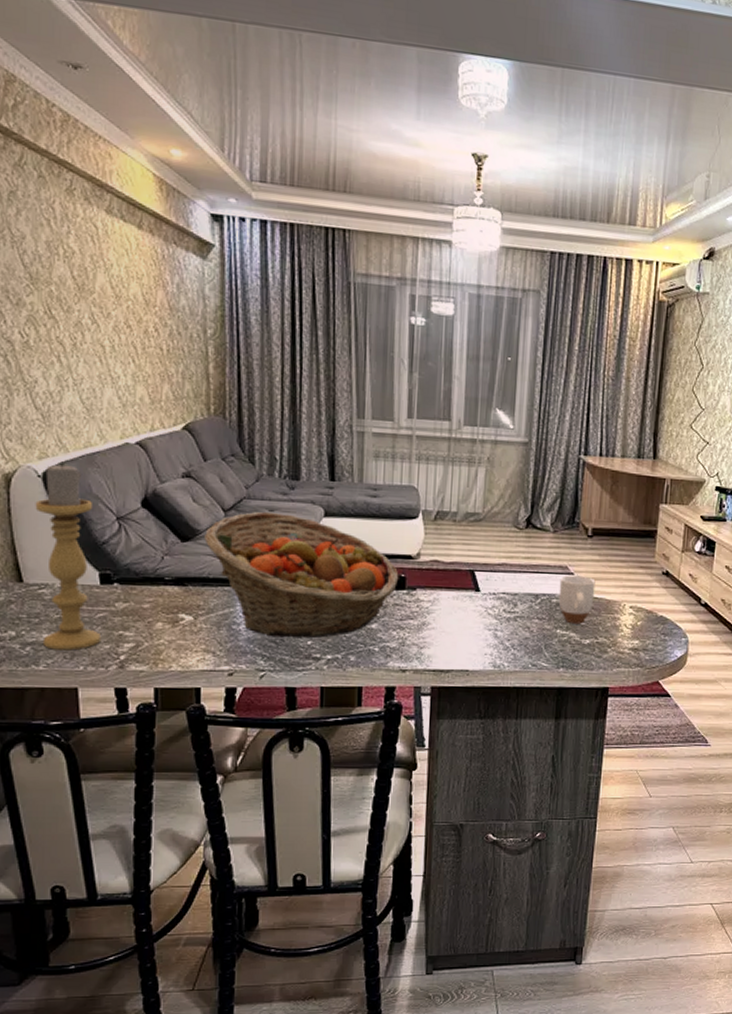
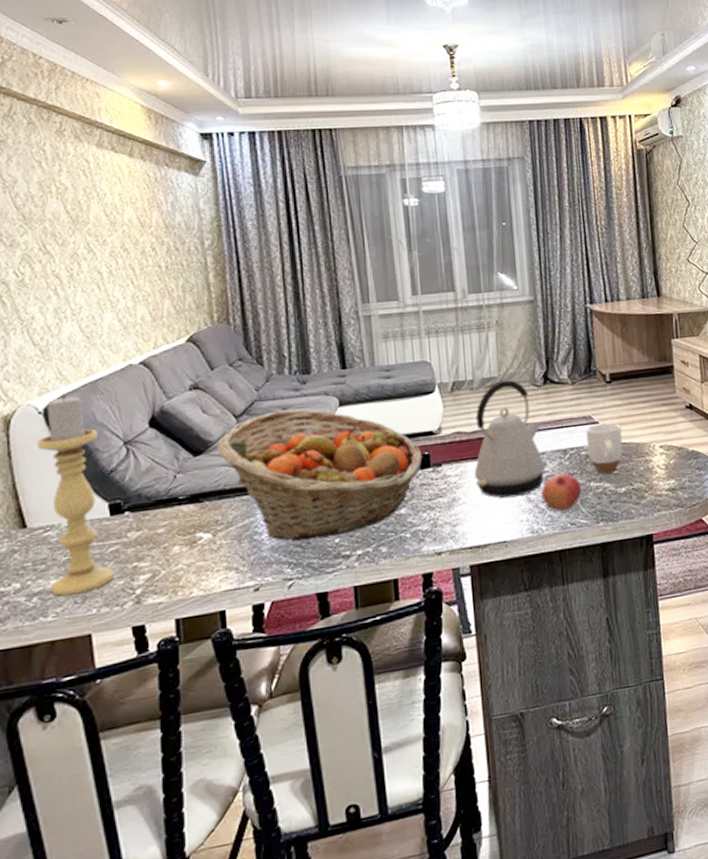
kettle: none [446,517,517,631] -> present [474,380,546,499]
pomegranate: none [508,615,548,652] -> present [542,472,582,512]

